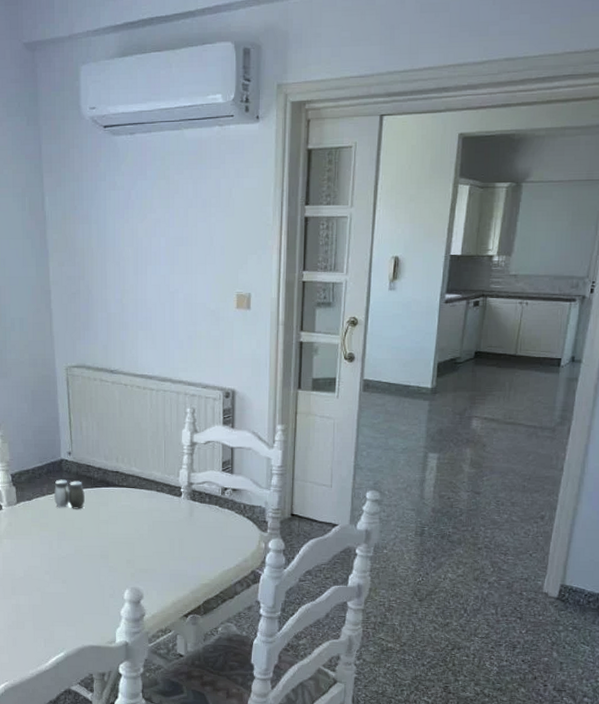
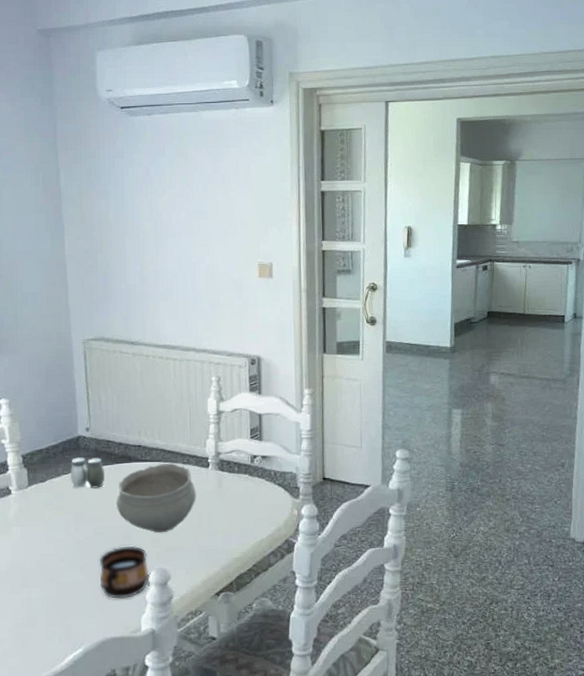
cup: none [79,564,124,612] -> present [99,545,150,599]
bowl: none [95,490,169,555] -> present [116,463,196,533]

